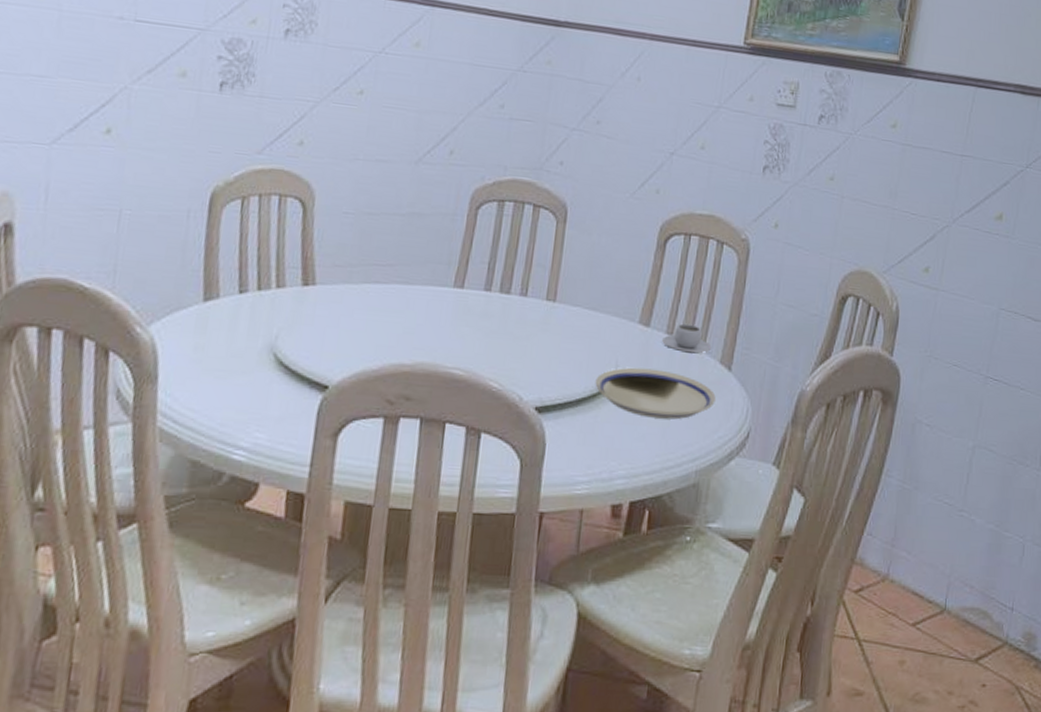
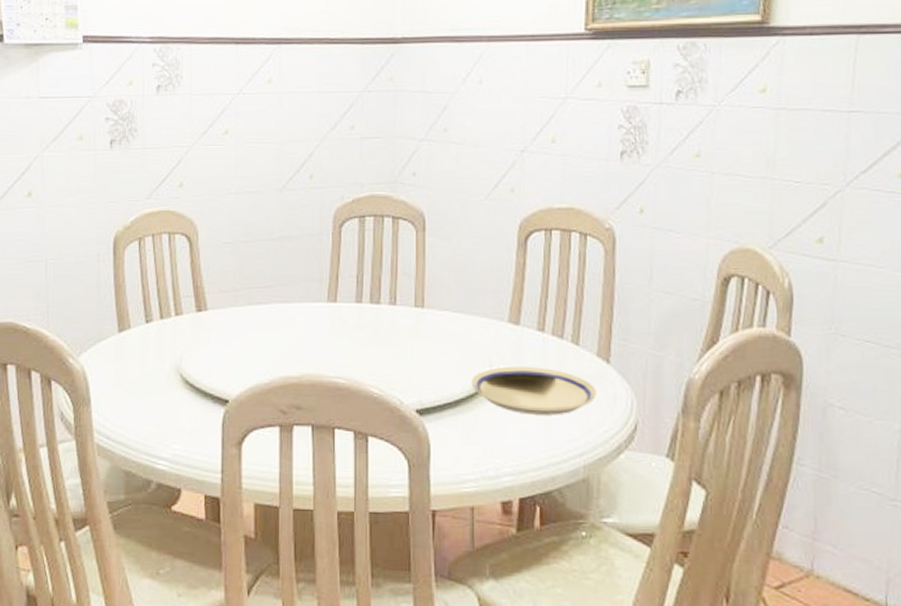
teacup: present [662,323,712,354] -> none [534,319,586,348]

